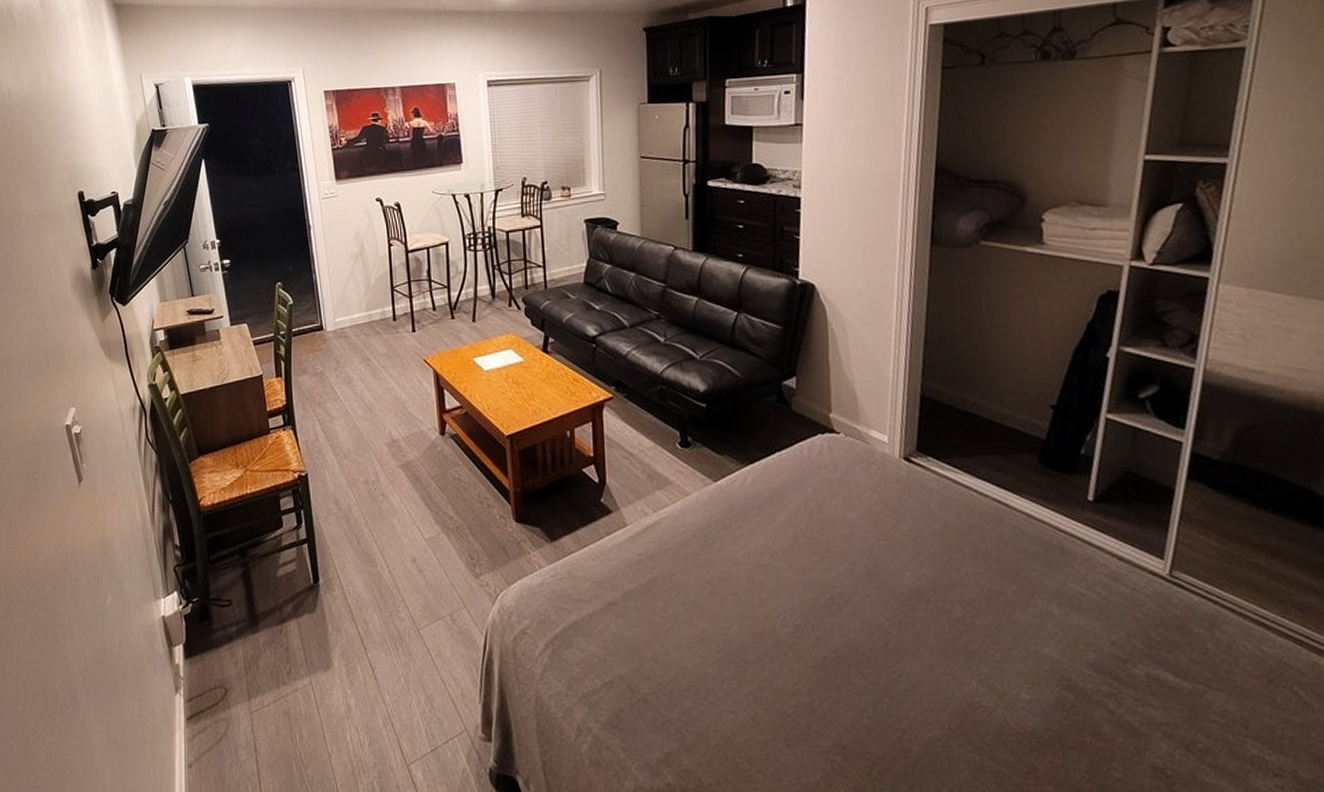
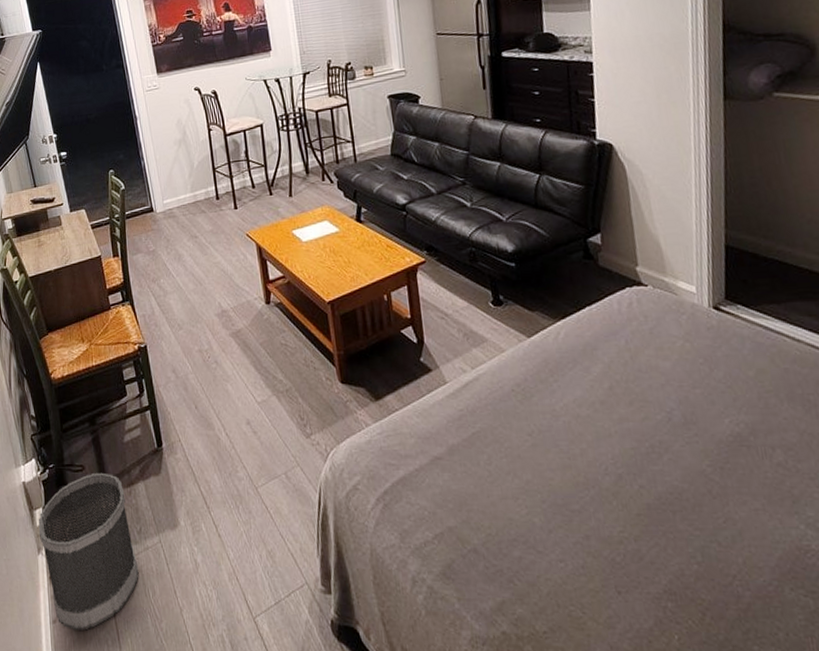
wastebasket: none [177,608,286,776] -> present [38,472,139,631]

